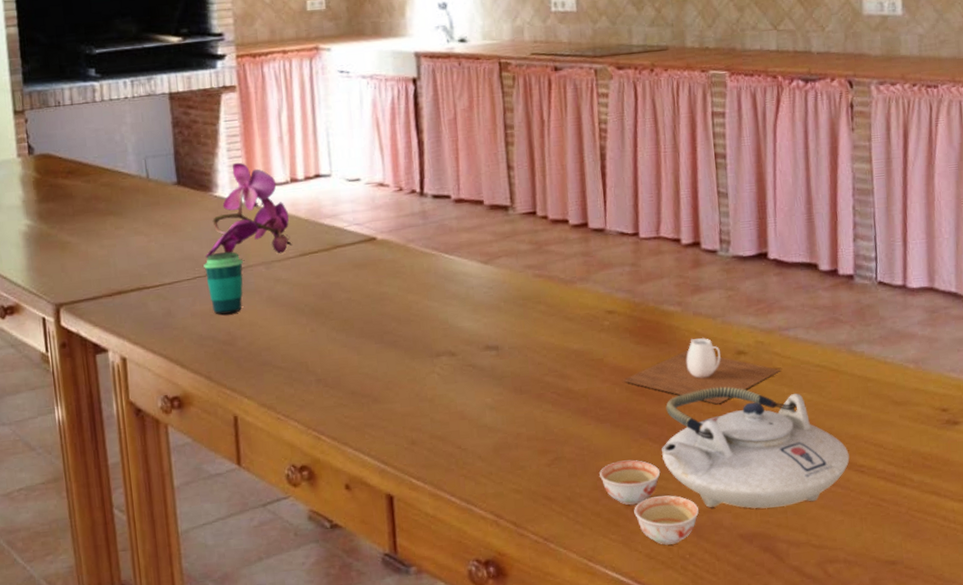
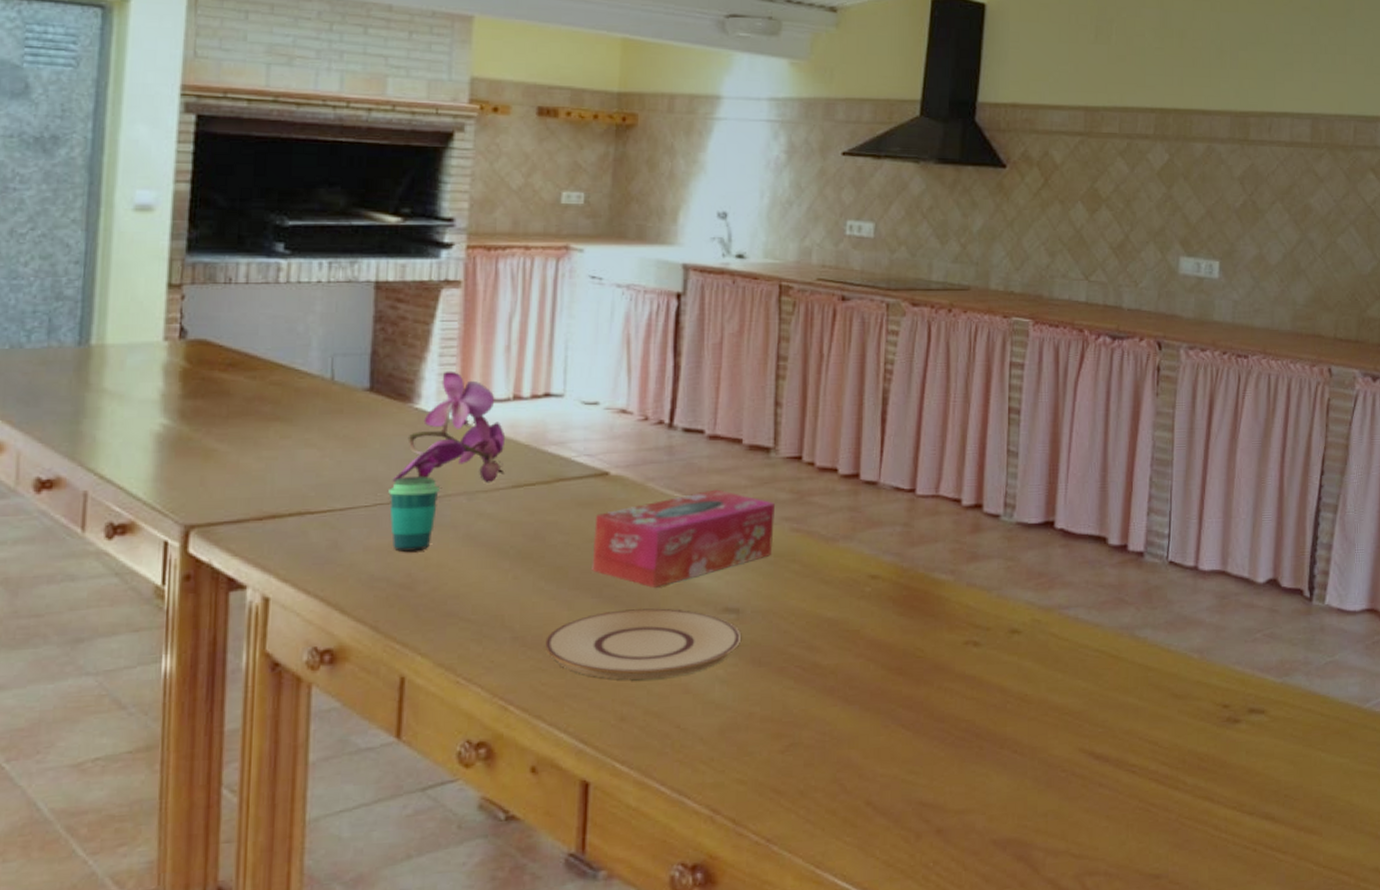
plate: none [342,349,503,411] -> present [544,608,742,680]
tissue box: none [370,245,520,333] -> present [592,489,775,589]
teapot: present [599,386,850,545] -> none [841,669,1121,851]
pitcher: present [622,338,781,405] -> none [878,612,1057,689]

